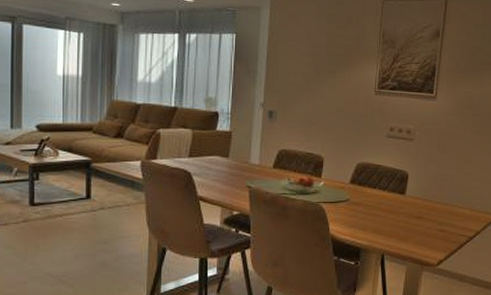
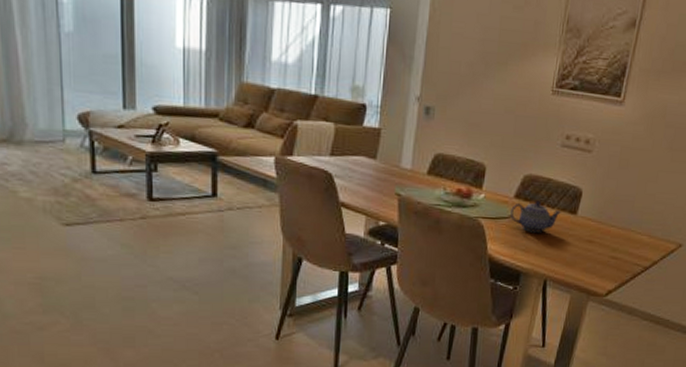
teapot: none [346,185,392,213] -> present [509,201,562,233]

